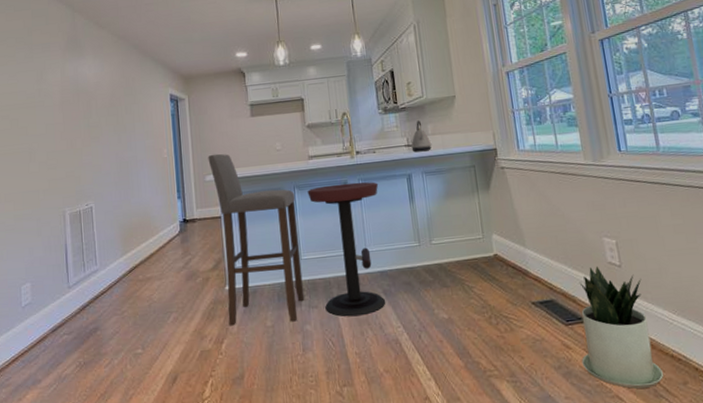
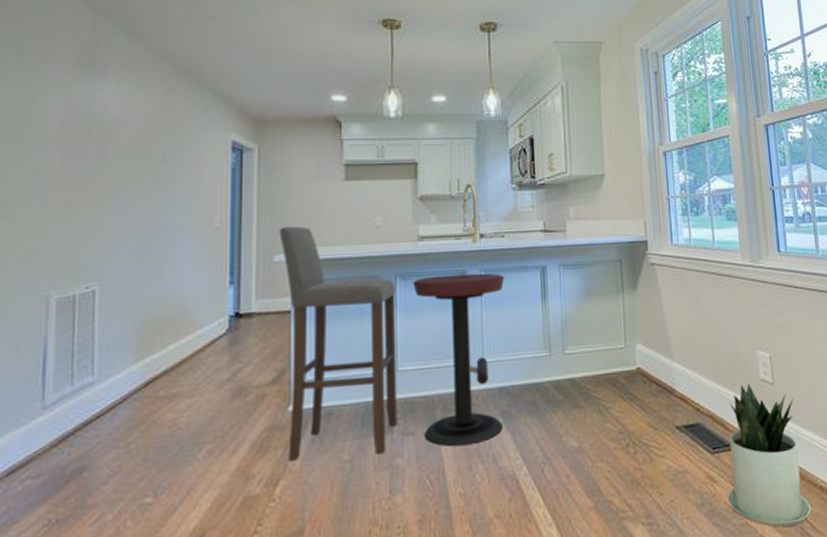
kettle: present [411,120,432,153] -> none [548,201,574,240]

